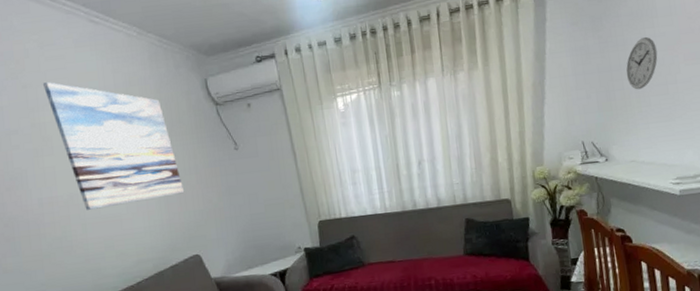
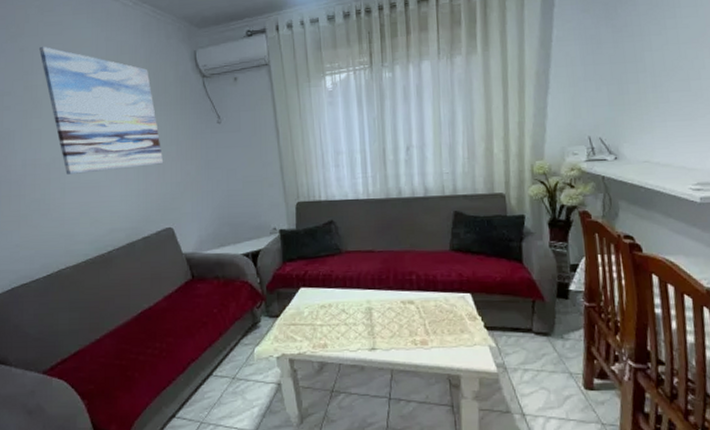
wall clock: present [626,36,658,90] -> none [642,27,679,84]

